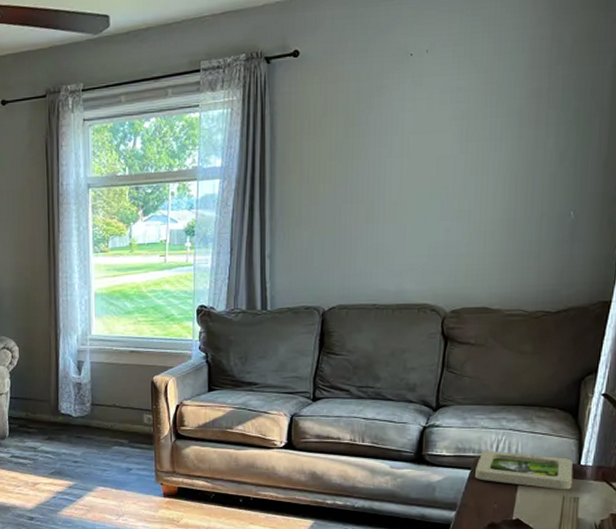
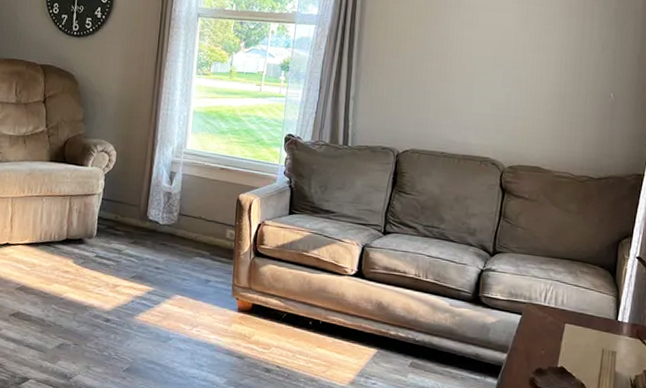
picture frame: present [475,451,573,490] -> none [525,298,612,344]

